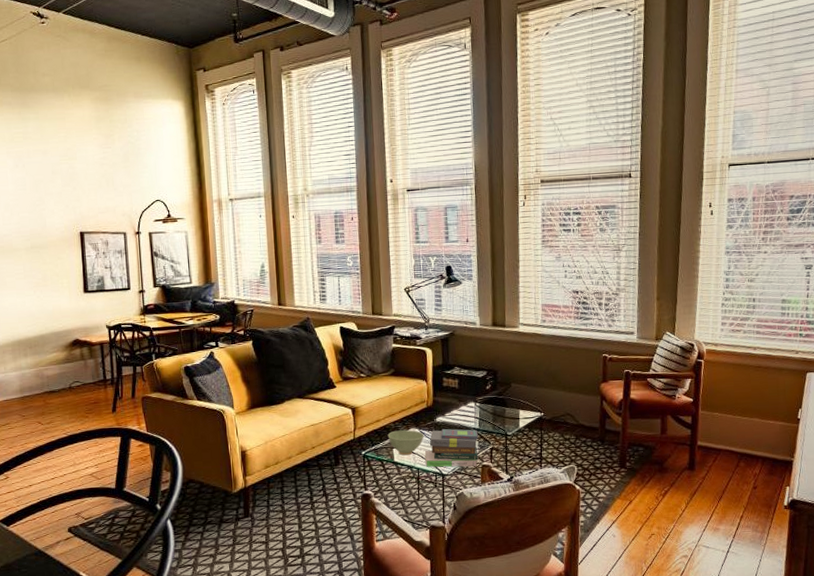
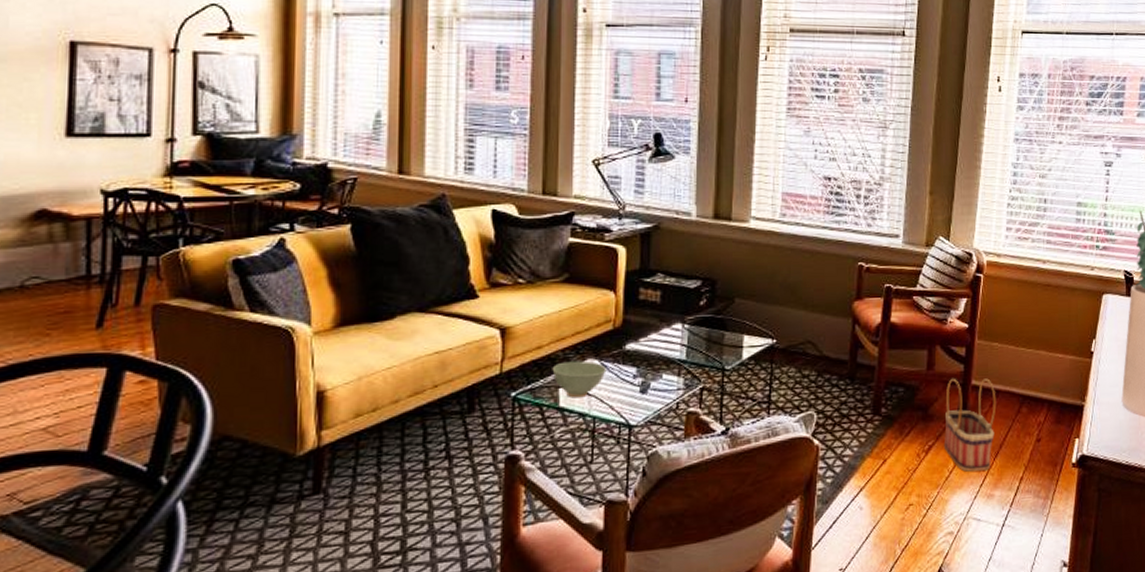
books: present [424,428,479,468] -> none [605,359,684,416]
basket: none [677,440,719,511] -> present [943,378,997,472]

